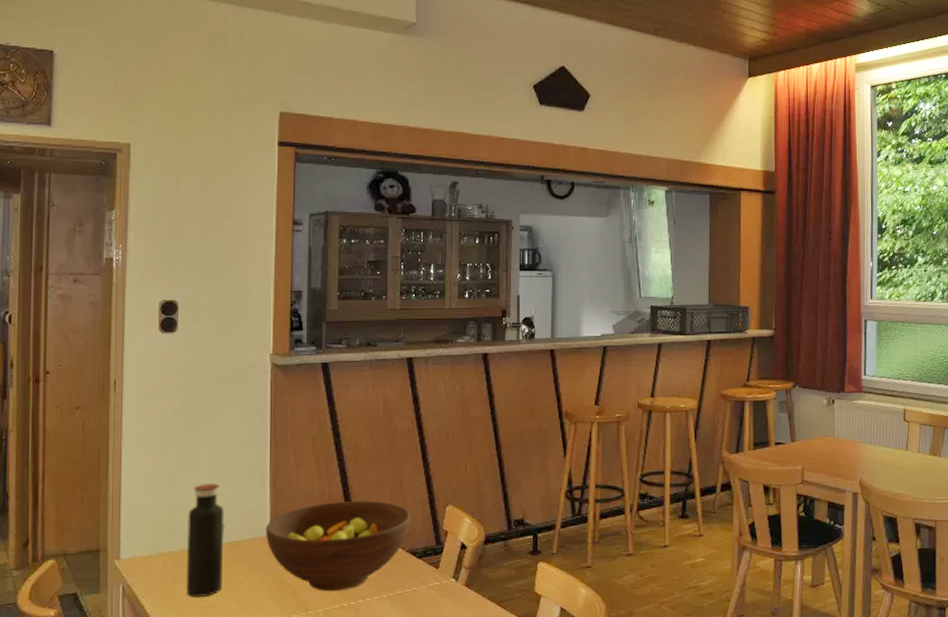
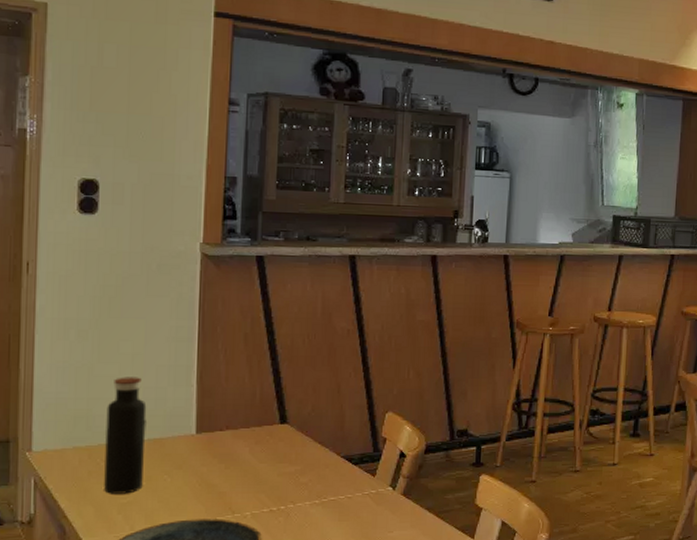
fruit bowl: present [266,500,411,592] -> none [191,403,348,495]

